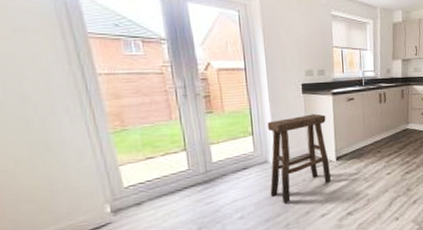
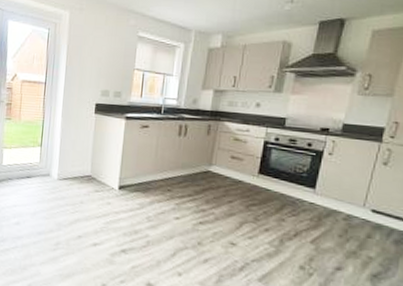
stool: present [267,114,332,204] -> none [47,135,115,221]

